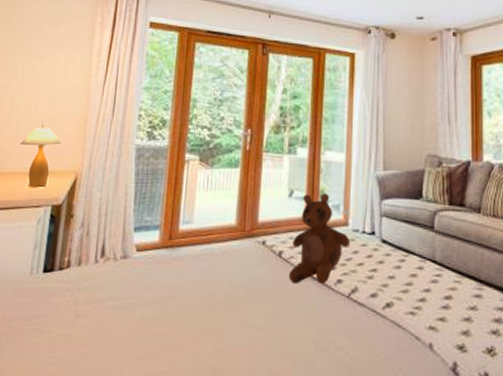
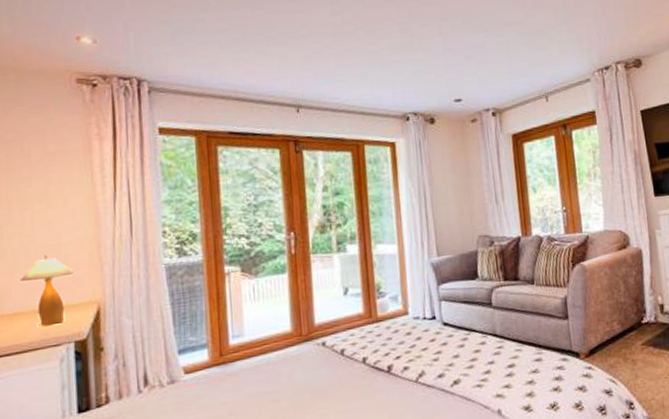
teddy bear: present [288,193,351,284] -> none [353,286,413,379]

